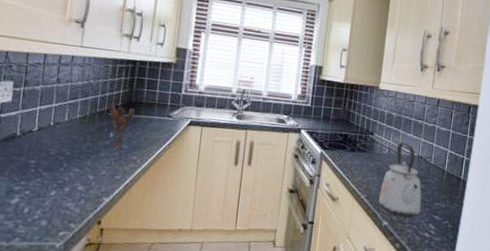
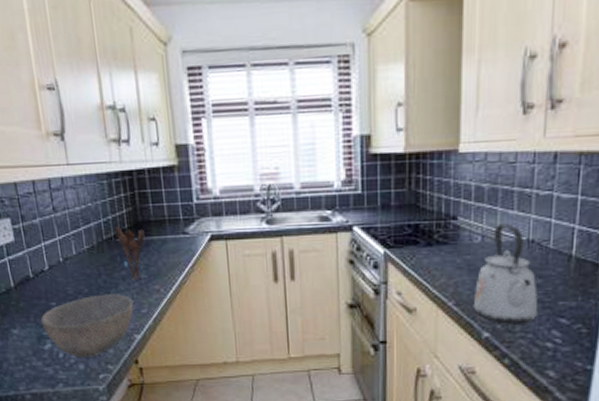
bowl: none [14,158,110,215] -> present [40,294,134,357]

